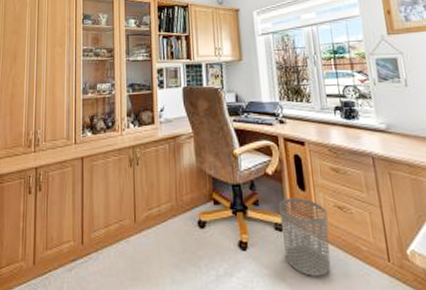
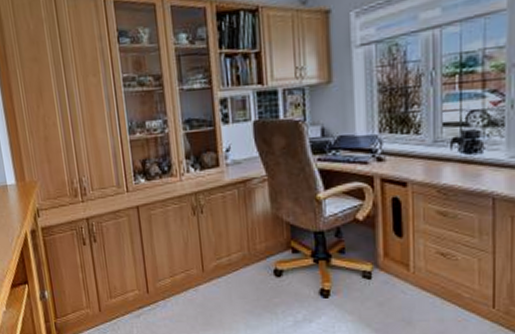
waste bin: present [279,198,331,276] -> none [369,244,426,322]

